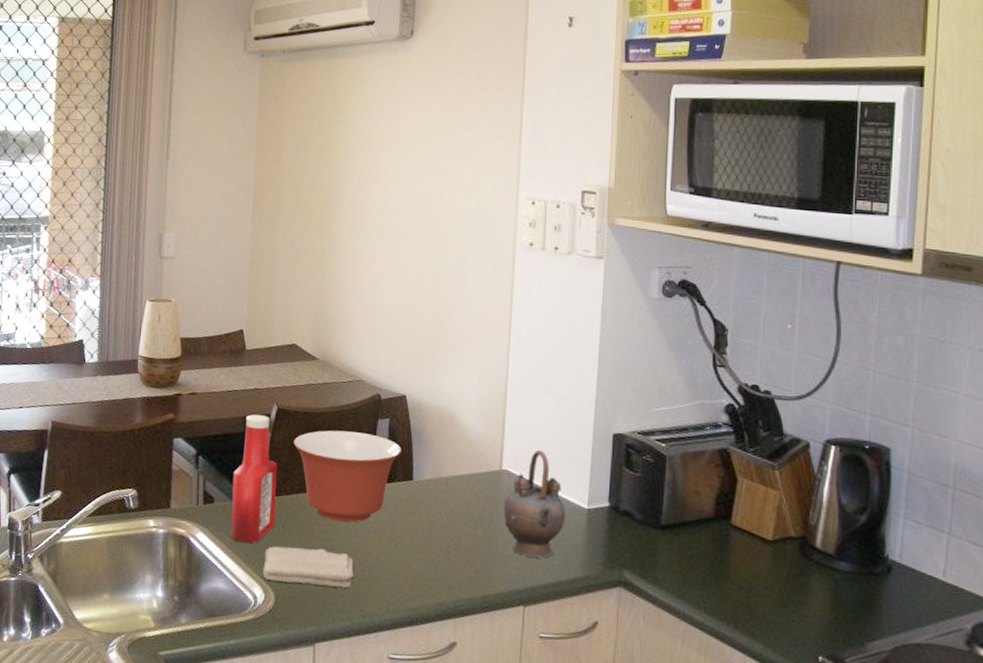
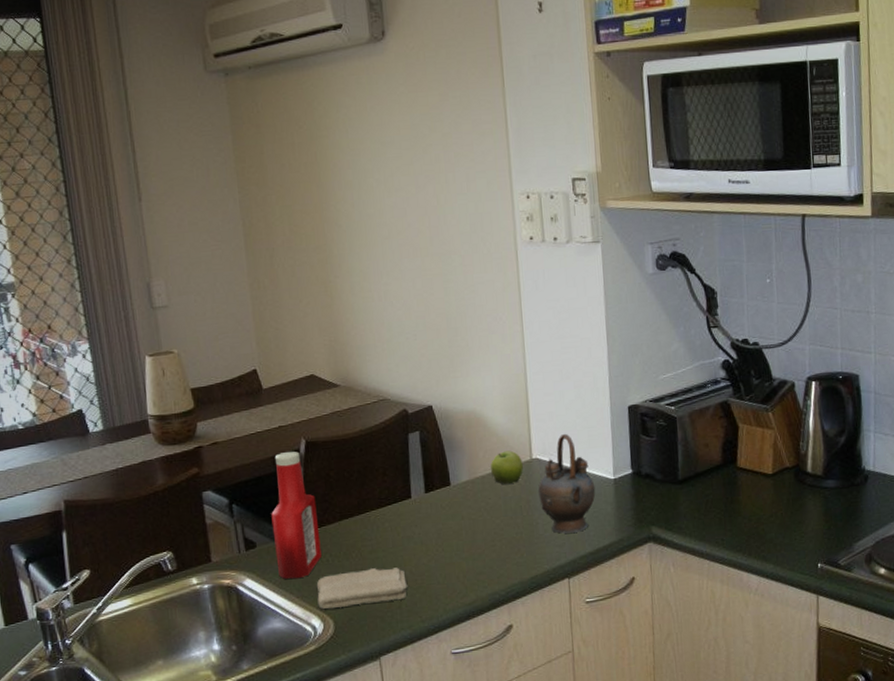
mixing bowl: present [293,430,402,522] -> none [327,449,436,539]
fruit: none [456,456,491,492] -> present [490,450,523,484]

